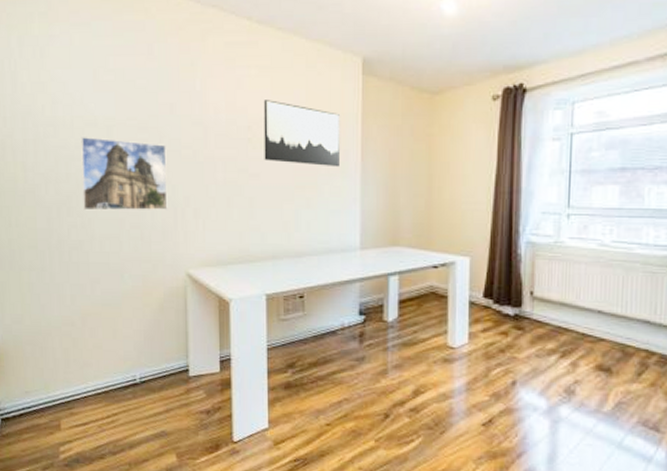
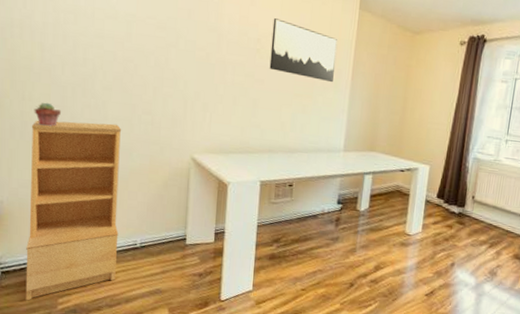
bookshelf: none [19,243,117,451] -> present [25,120,122,301]
potted succulent: none [21,226,49,253] -> present [34,102,62,127]
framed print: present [81,137,168,211] -> none [98,27,182,102]

